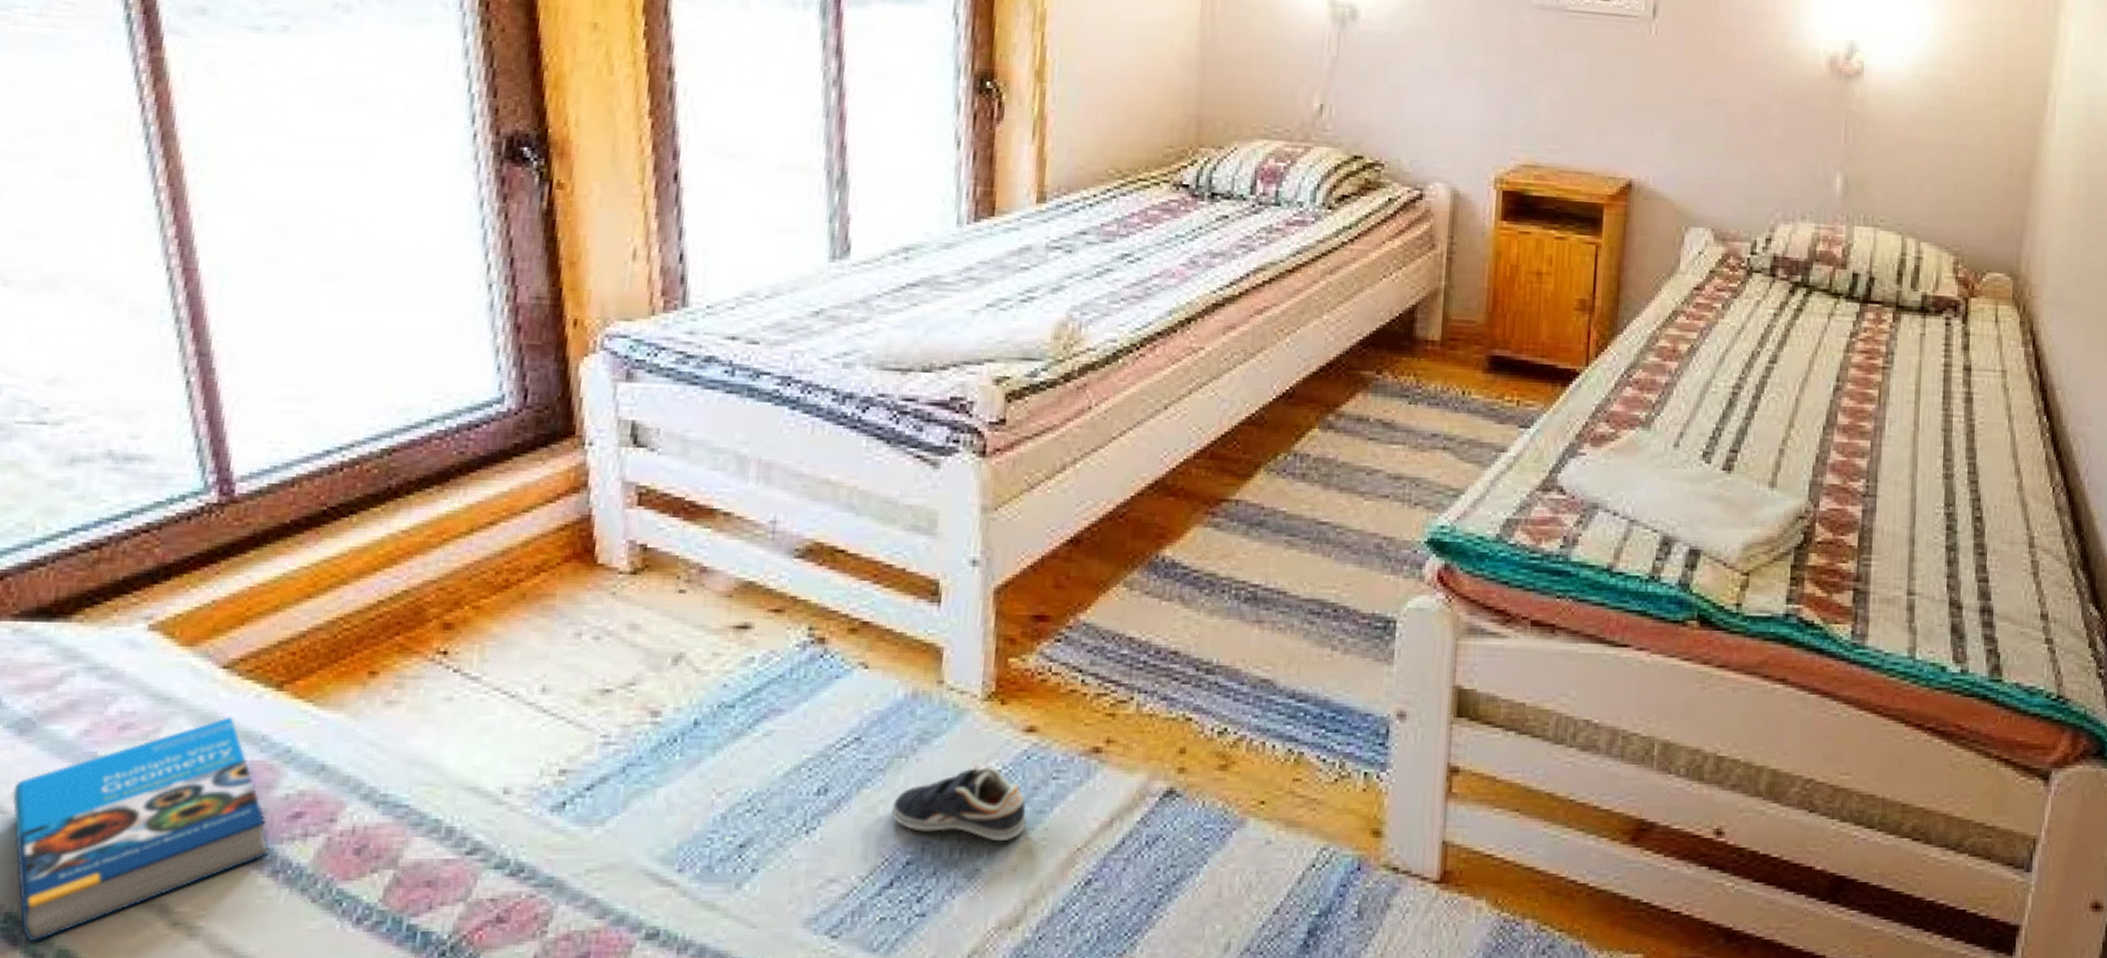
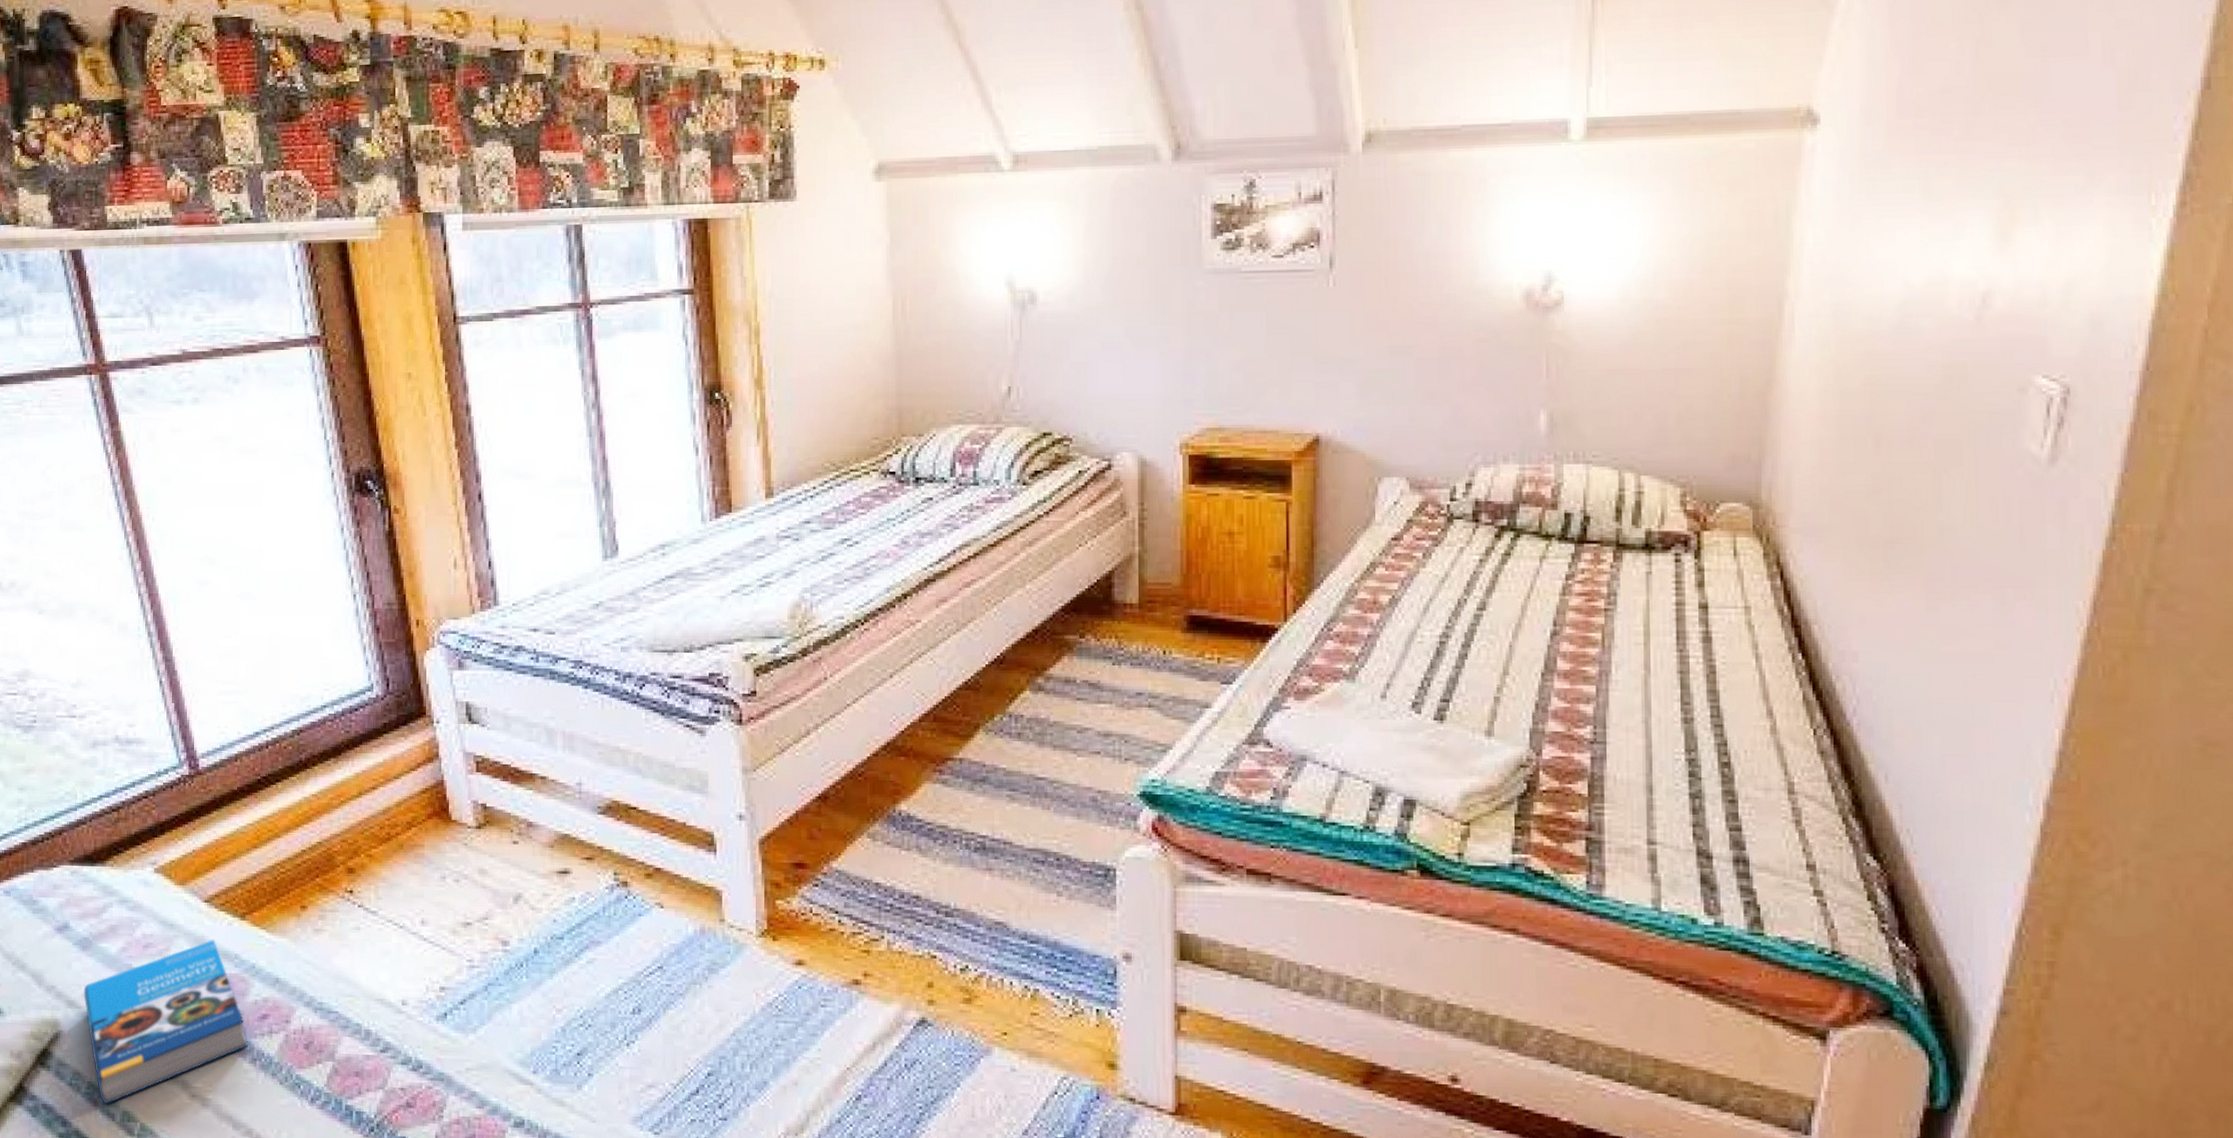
sneaker: present [891,768,1027,842] -> none [692,995,803,1060]

